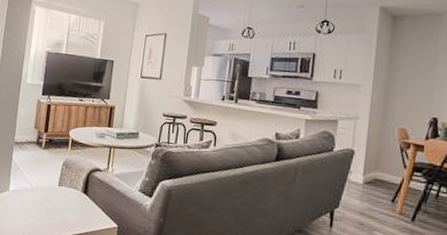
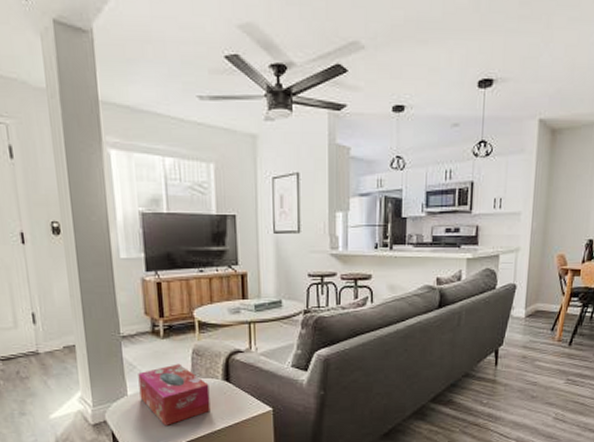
tissue box: none [17,171,71,223] -> present [138,364,211,426]

